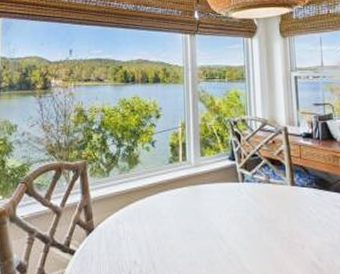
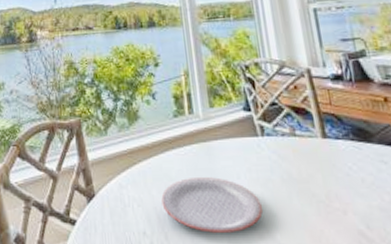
plate: none [152,216,237,263] -> present [161,177,263,233]

